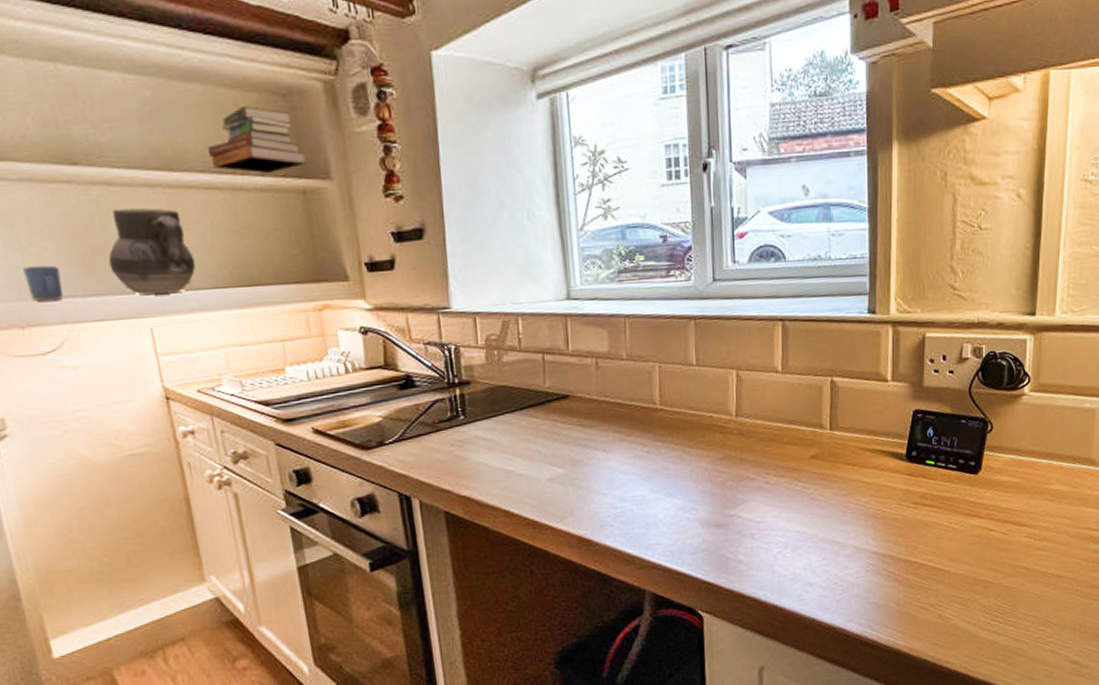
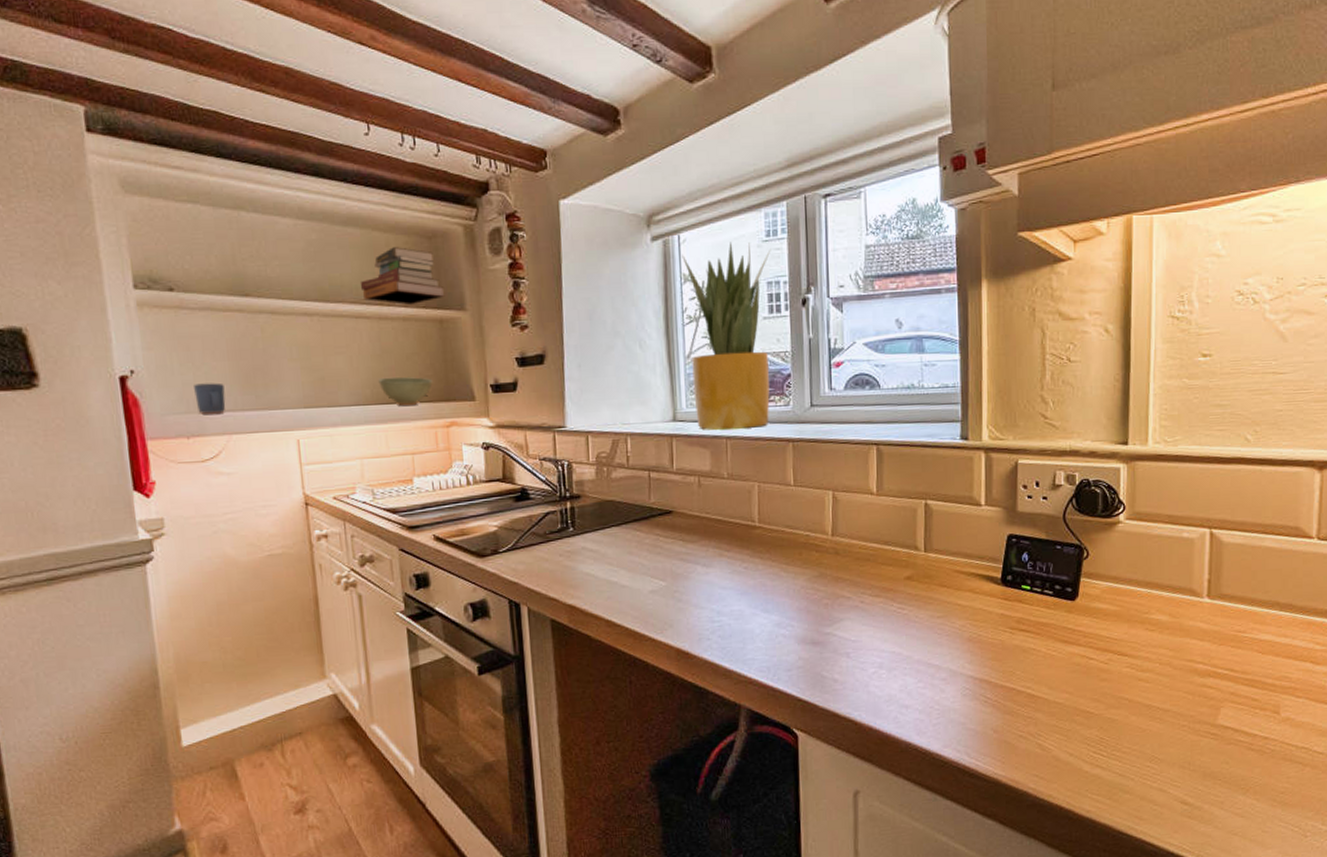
ceramic jug: present [108,207,196,296] -> none [267,333,342,411]
bowl: none [237,255,300,289] -> present [378,377,433,407]
planter: none [571,99,670,309] -> present [682,242,771,430]

